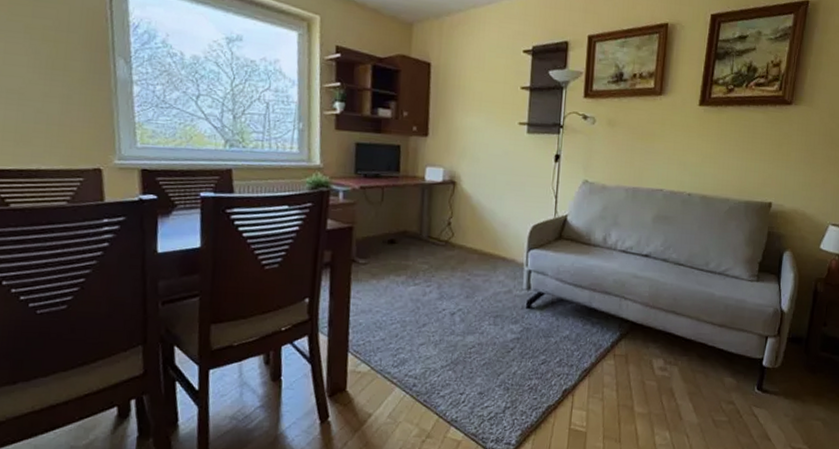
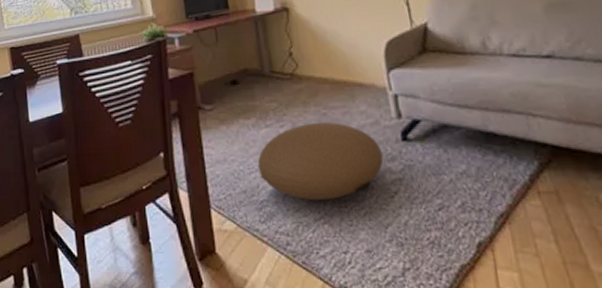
pouf: none [399,286,509,351] -> present [257,122,384,200]

